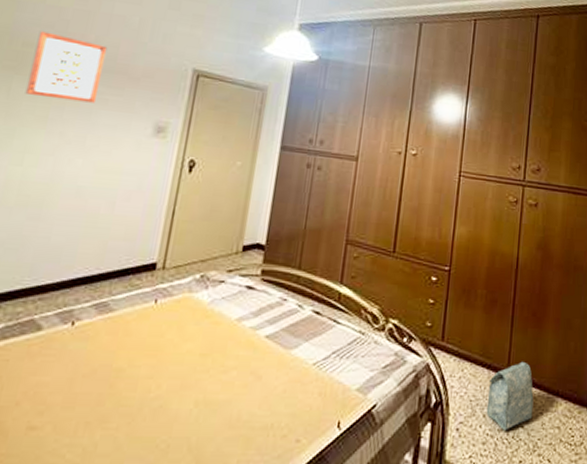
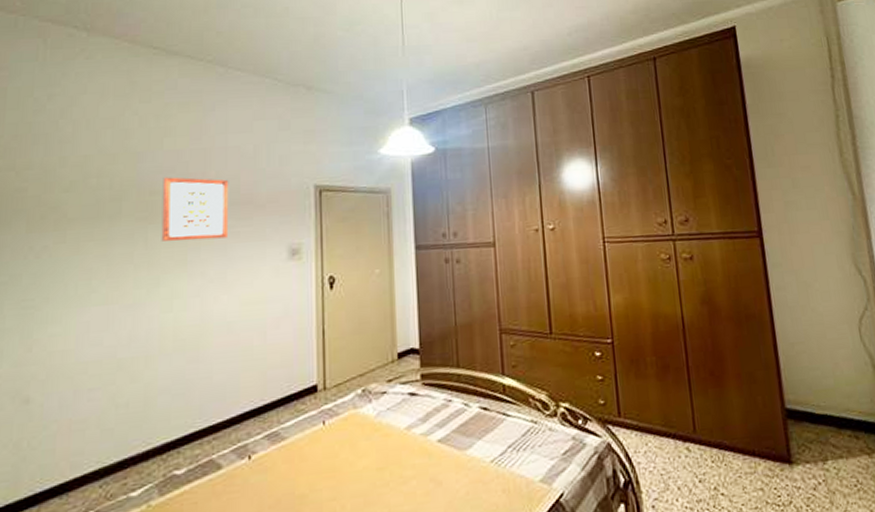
bag: present [486,361,534,431] -> none [676,425,732,501]

